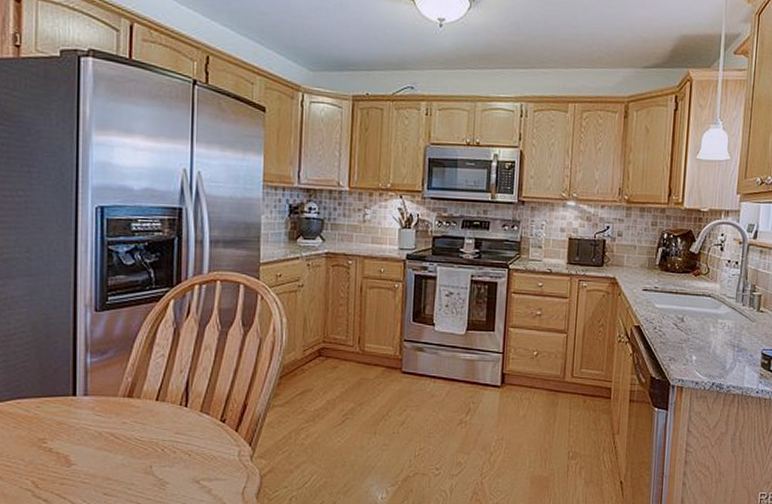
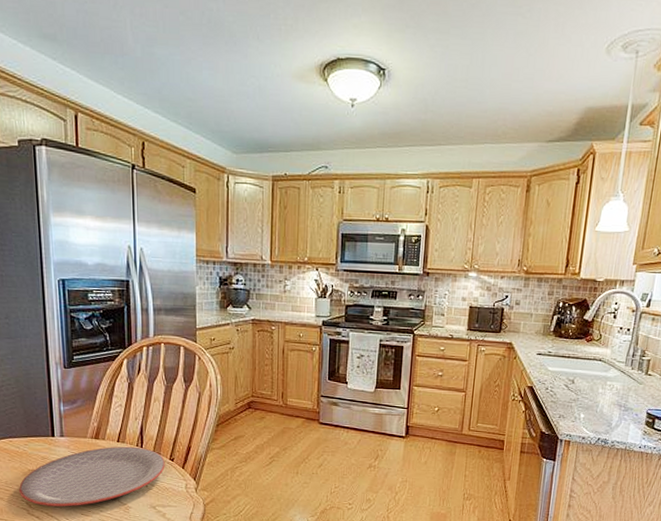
plate: none [24,405,214,485] -> present [19,446,165,507]

